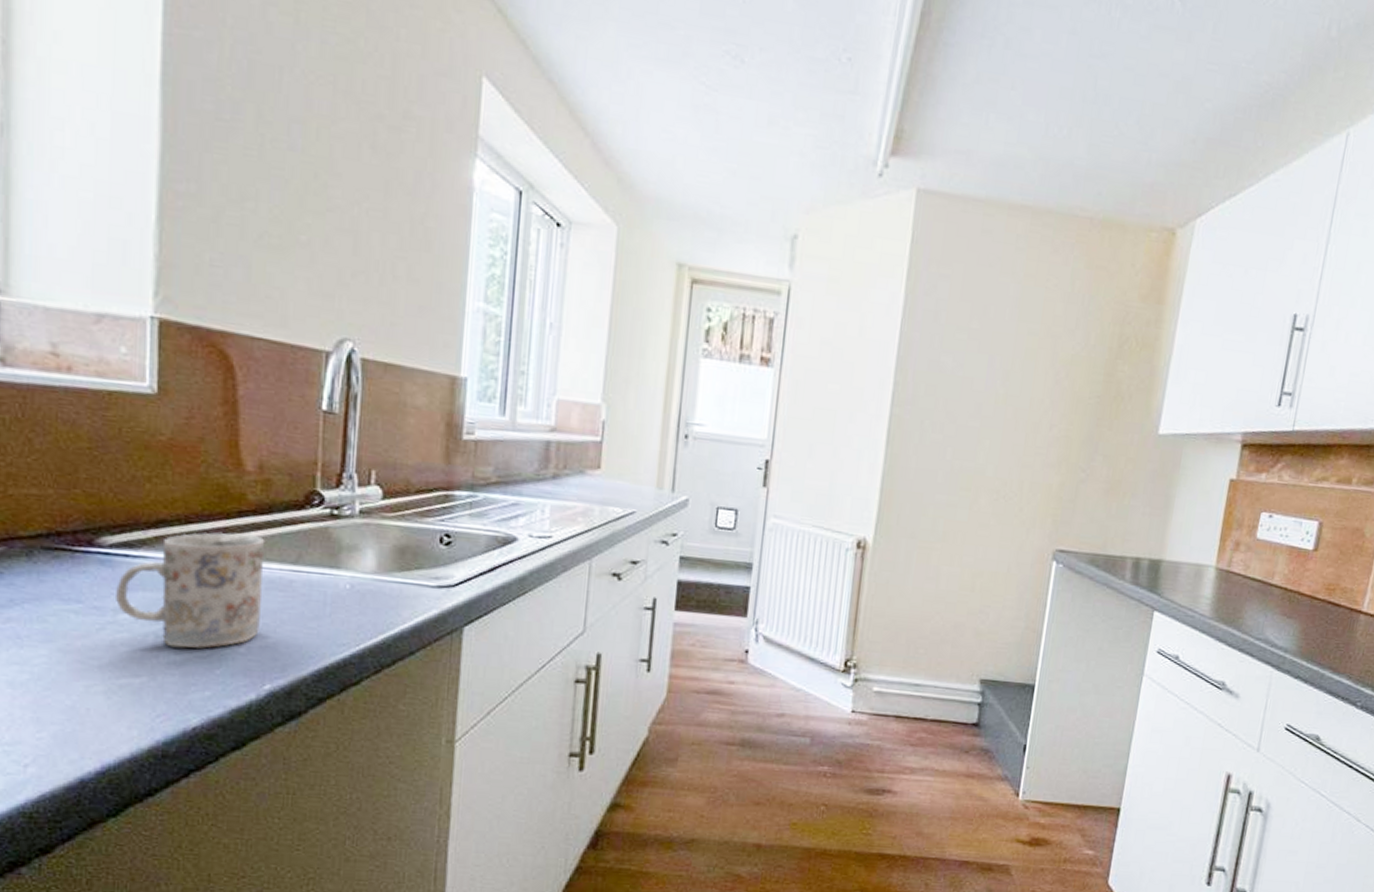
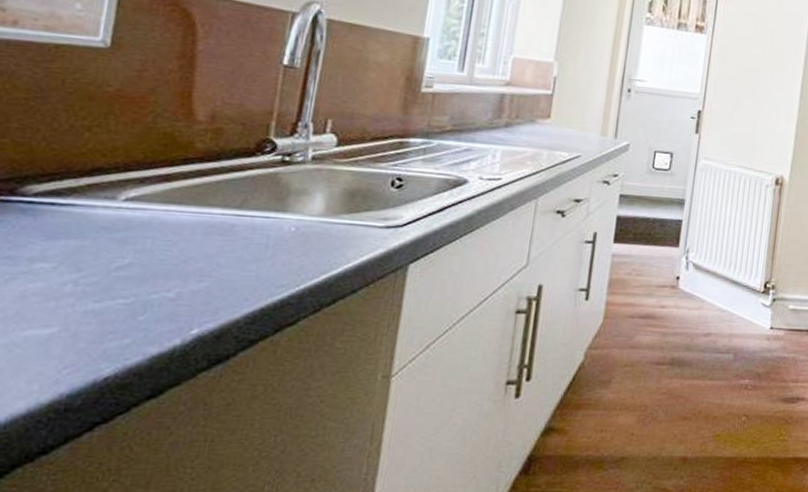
mug: present [114,532,265,649] -> none [32,179,210,296]

